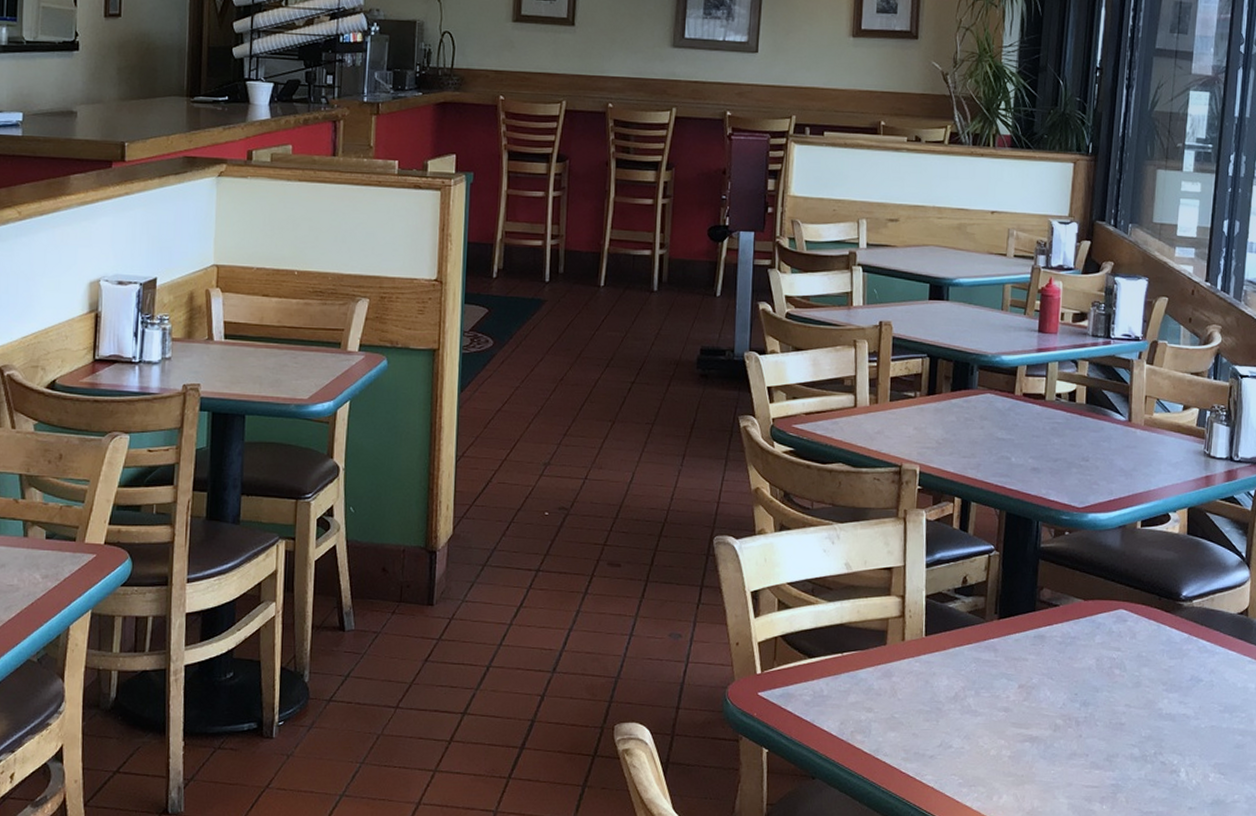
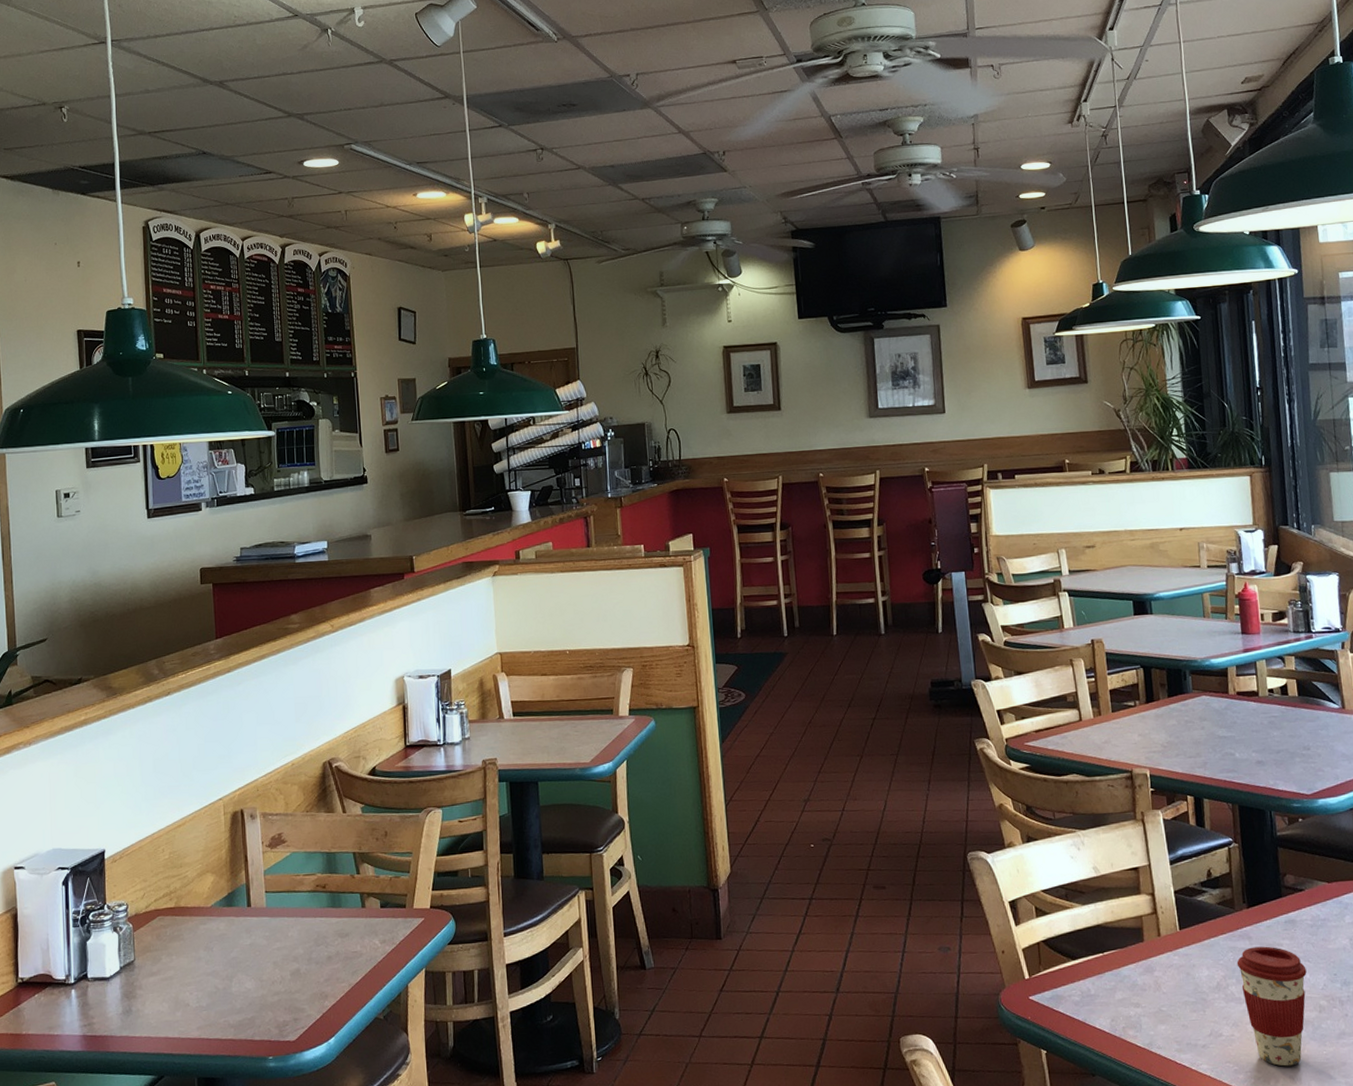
coffee cup: none [978,660,1048,783] -> present [1236,946,1307,1067]

